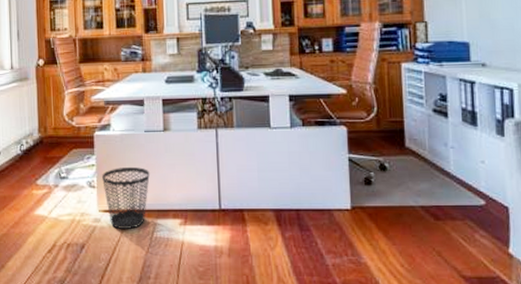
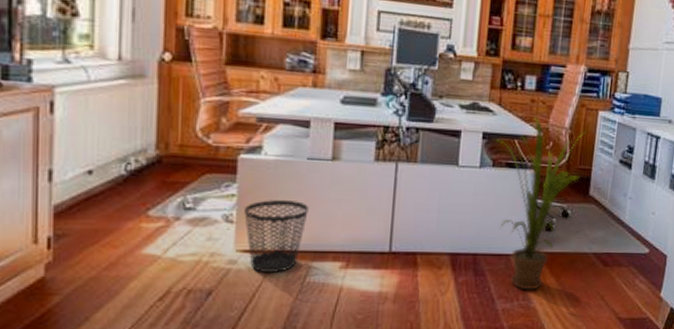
house plant: none [303,75,392,245] -> present [496,115,586,290]

